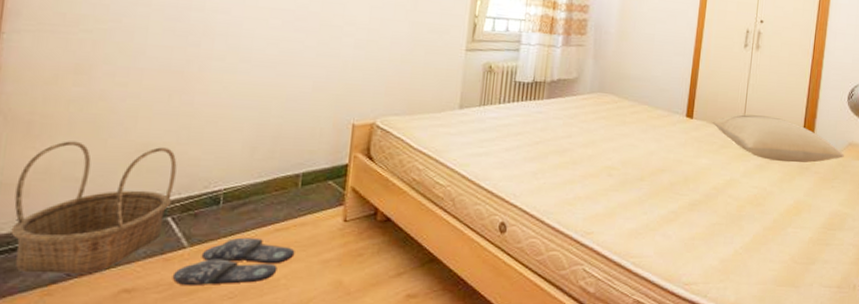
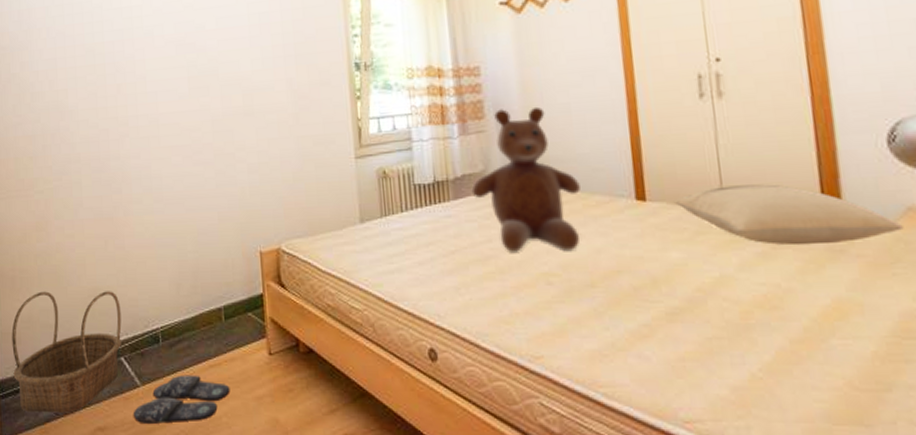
teddy bear: none [563,29,649,151] -> present [471,106,581,252]

